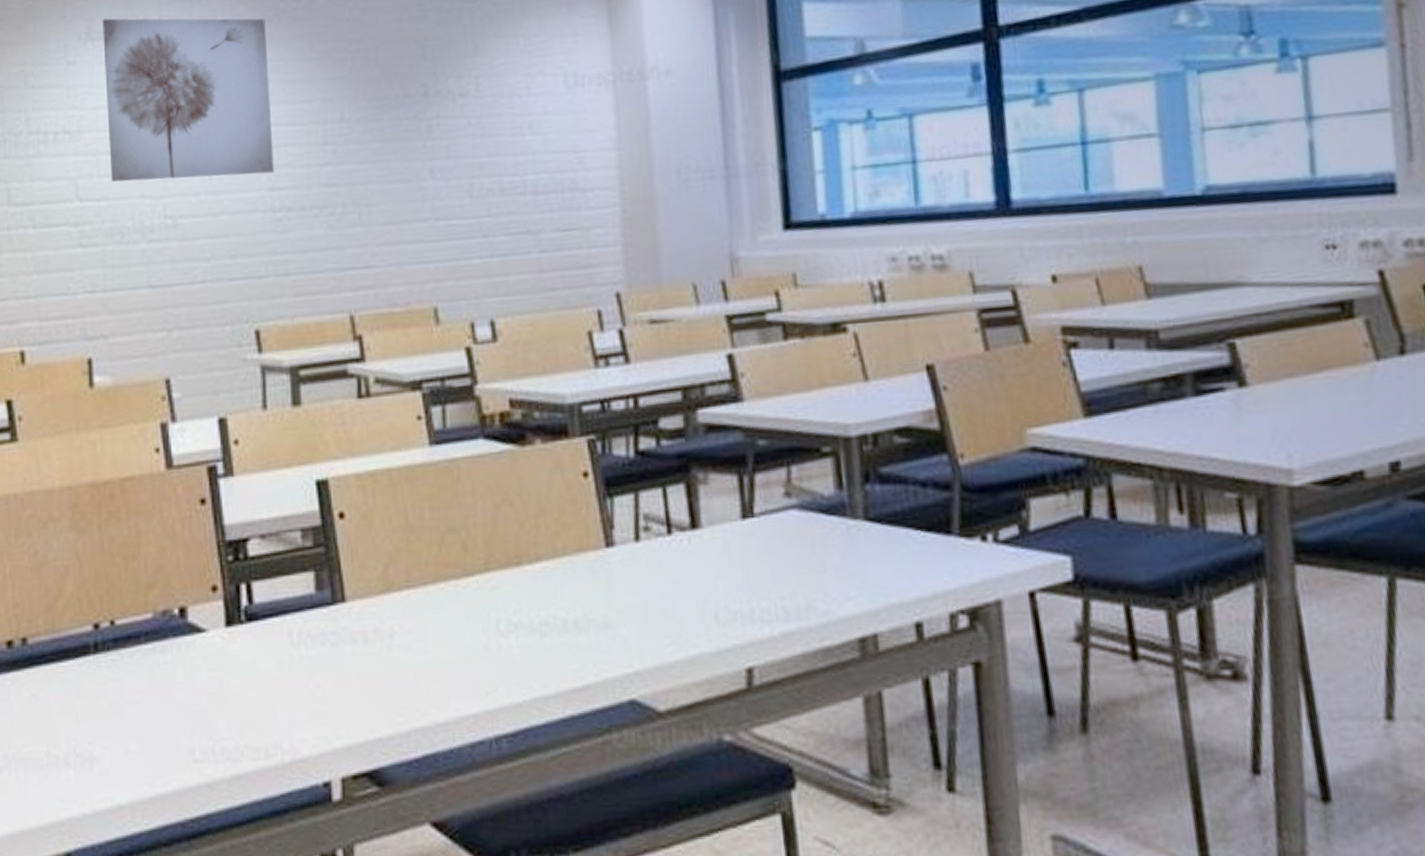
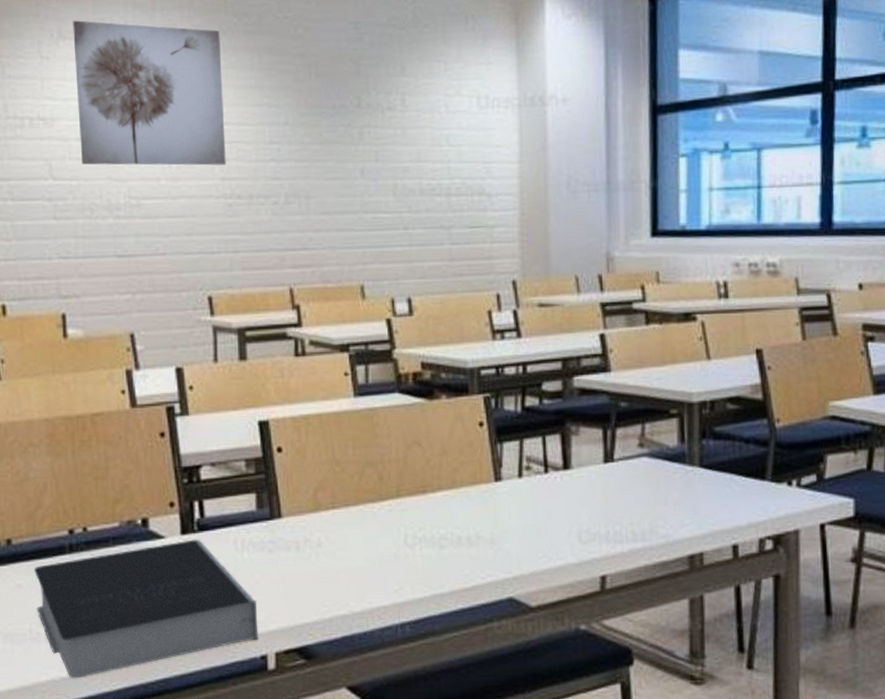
book: none [53,632,320,816] -> present [34,539,259,679]

